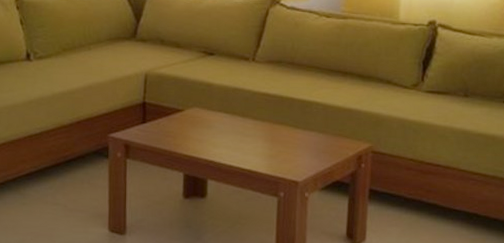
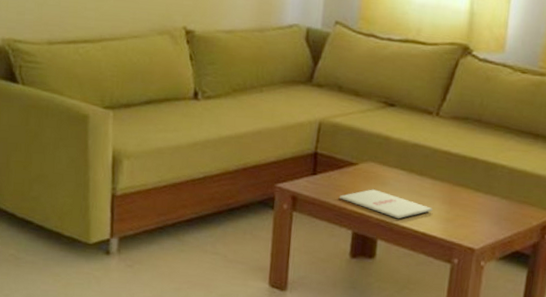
magazine: none [168,133,256,159] -> present [339,189,432,219]

